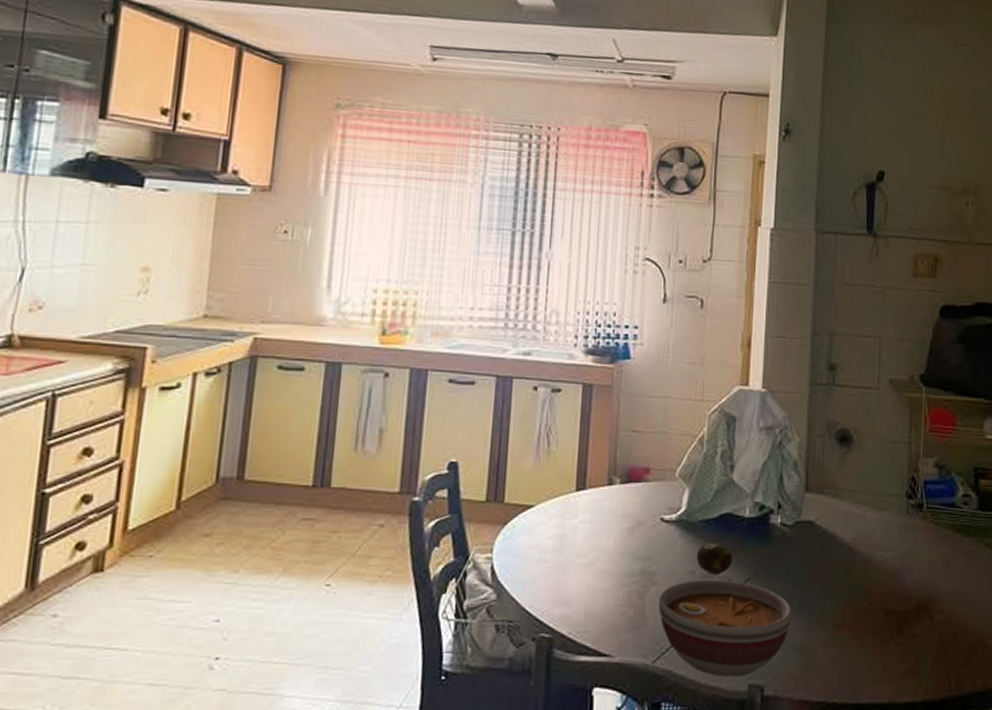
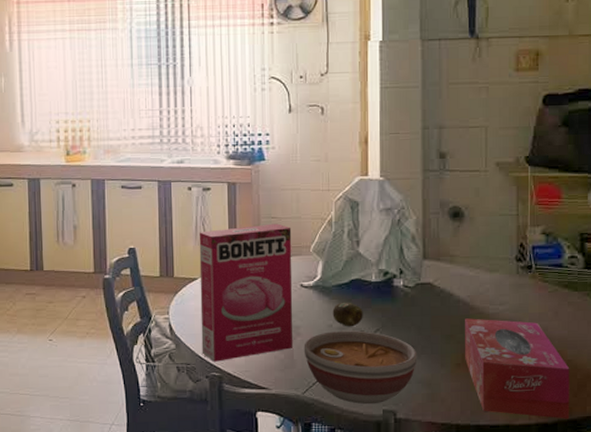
cereal box: none [530,438,655,619] -> present [199,223,293,362]
tissue box: none [846,567,960,696] -> present [465,318,570,419]

